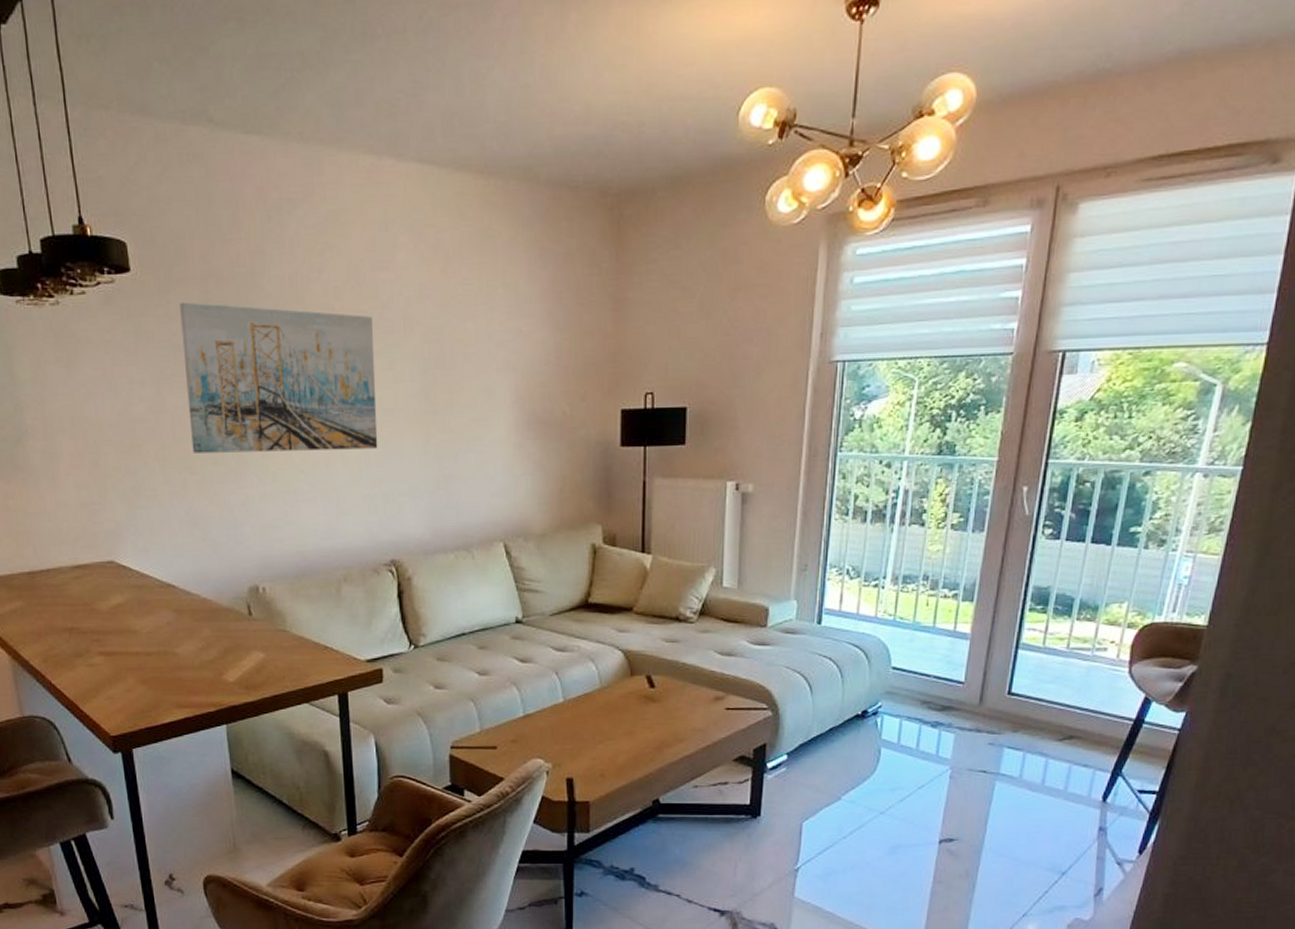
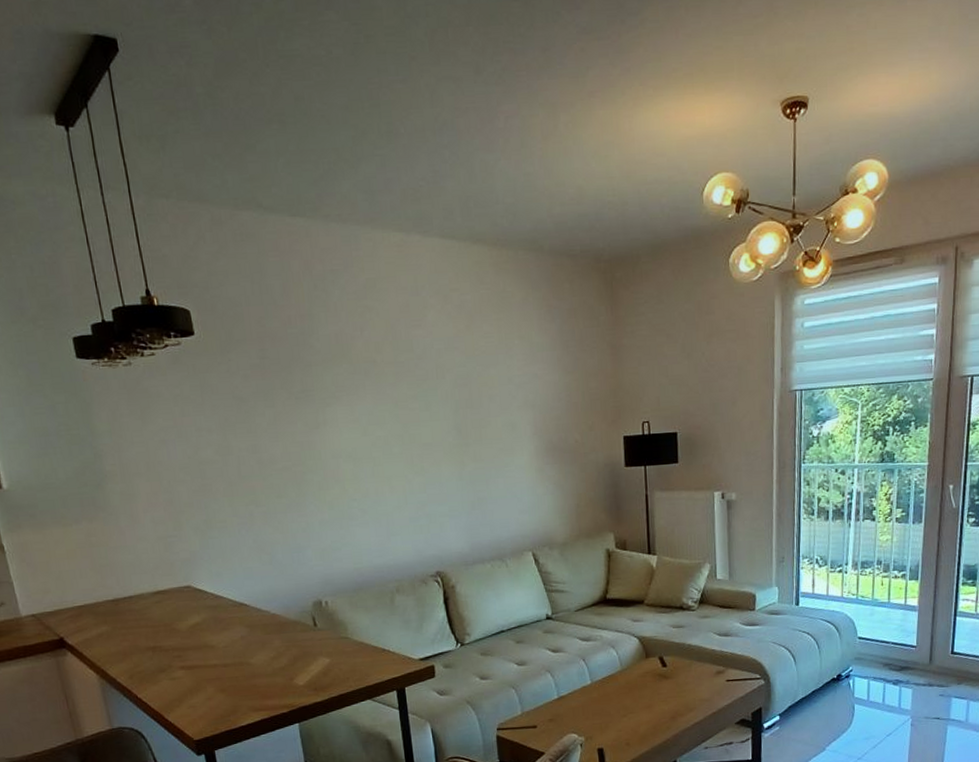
wall art: present [180,301,378,453] -> none [240,359,420,489]

